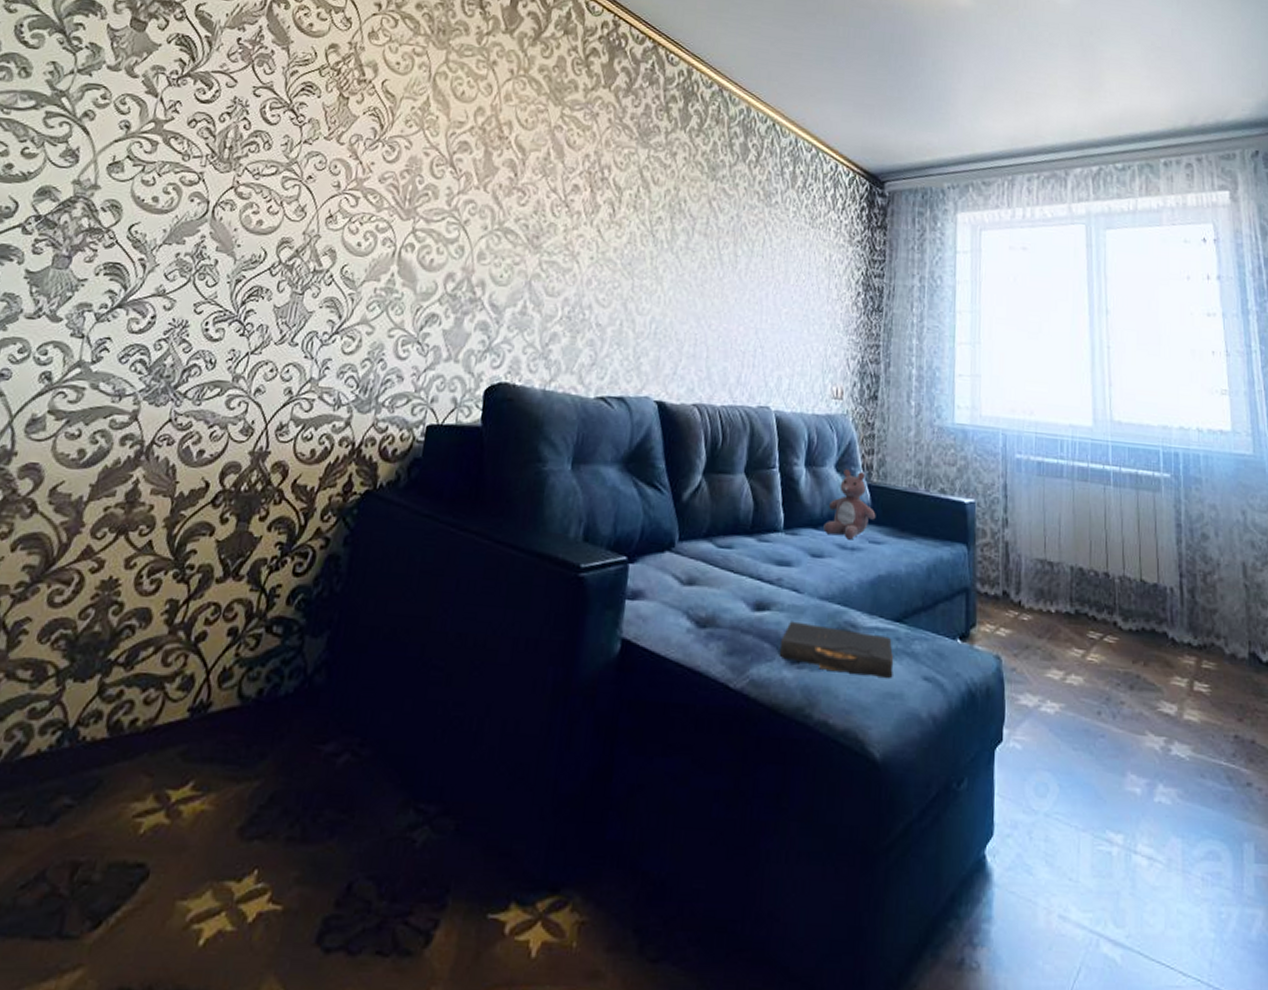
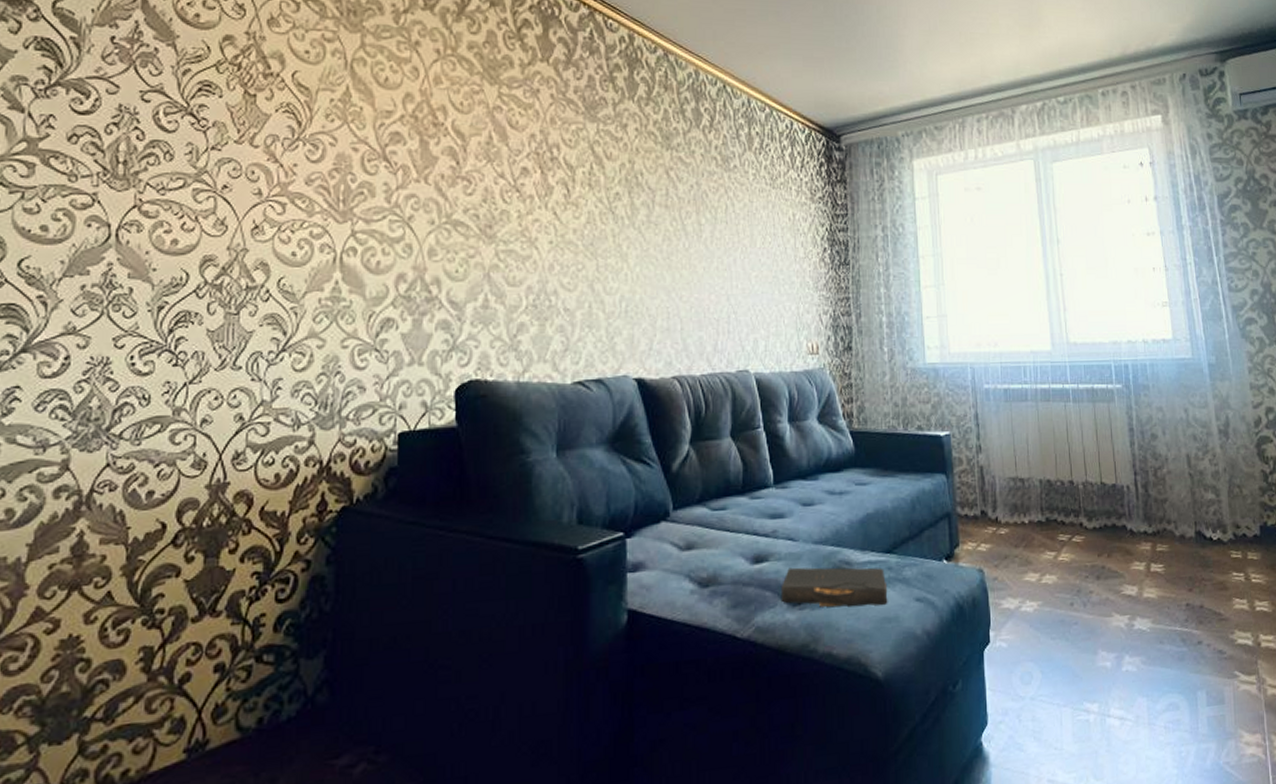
stuffed animal: present [823,469,876,540] -> none [811,420,860,485]

